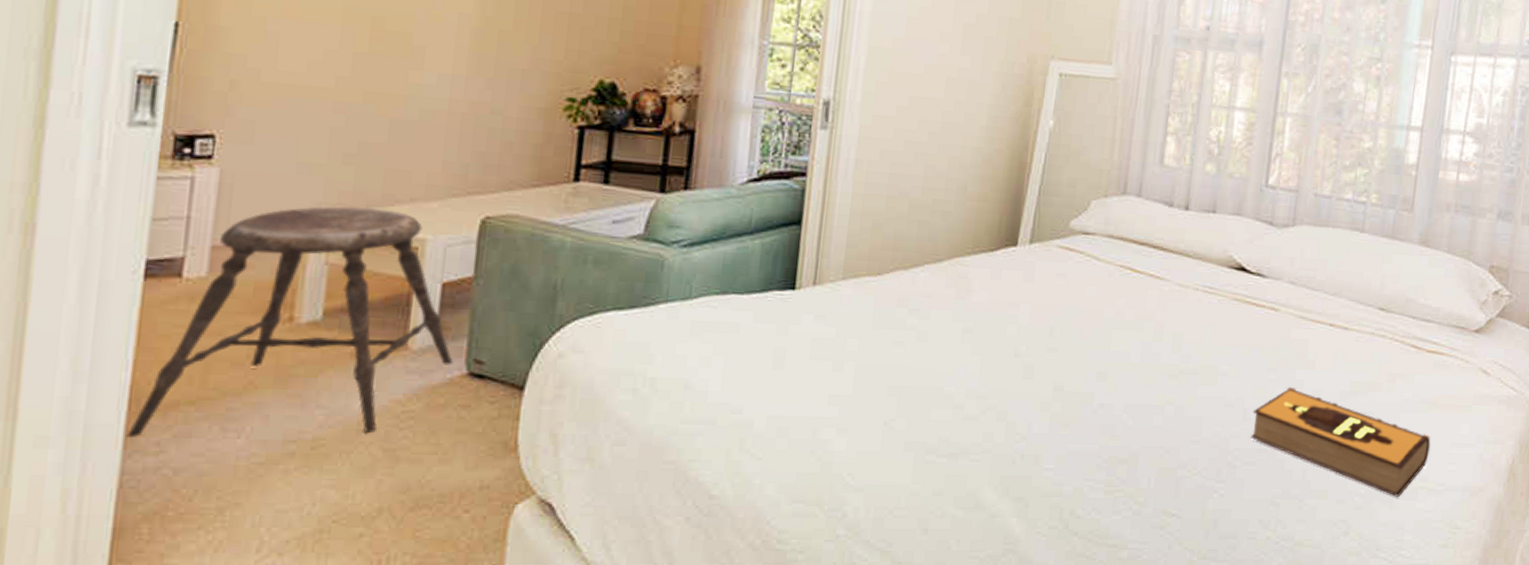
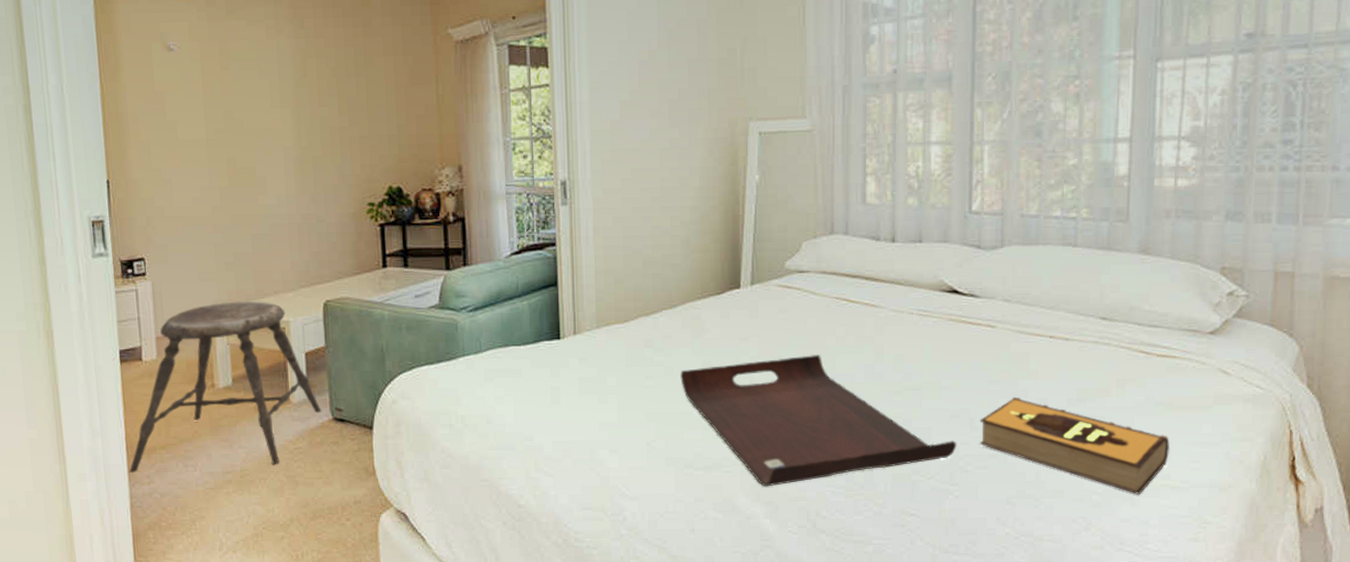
serving tray: none [935,328,1228,480] -> present [680,355,957,487]

